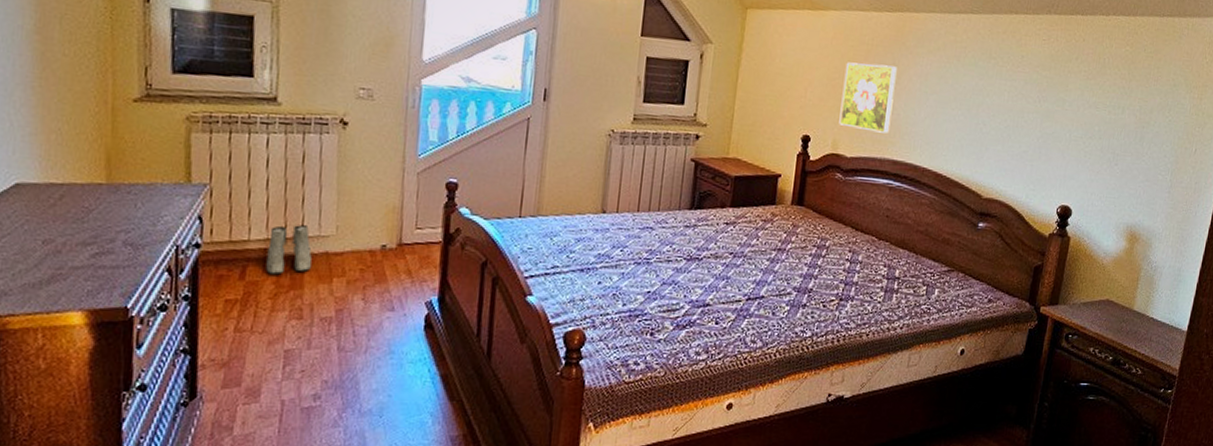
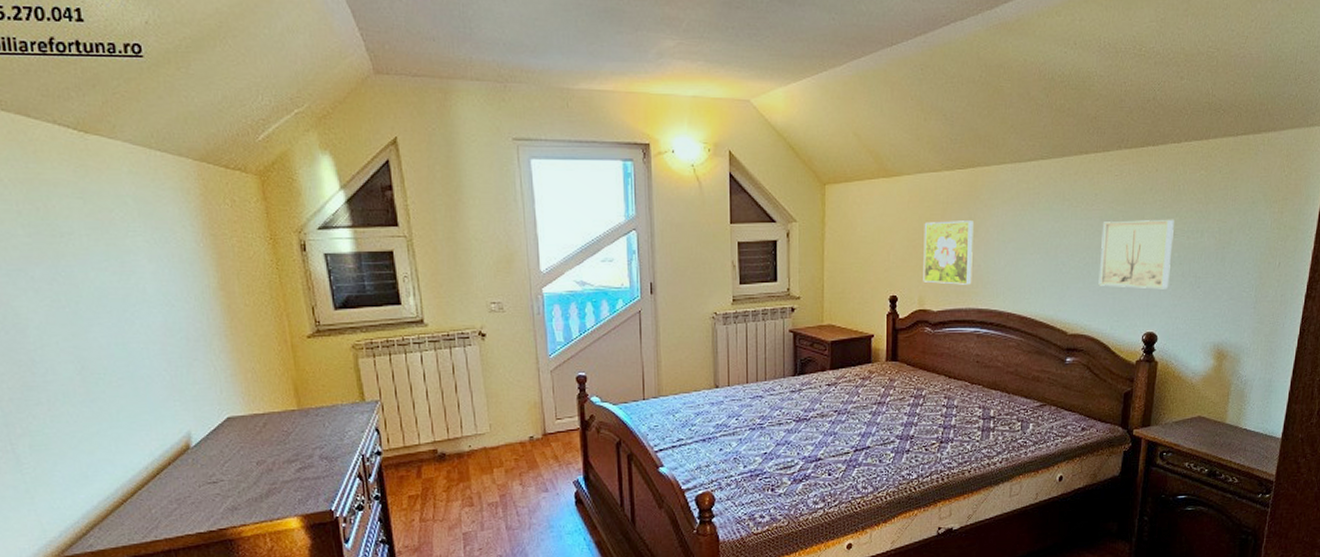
boots: present [266,225,312,275] -> none [436,427,475,471]
wall art: none [1017,85,1097,163] -> present [1098,219,1174,289]

